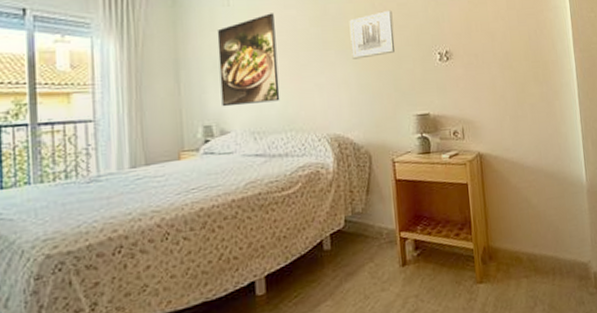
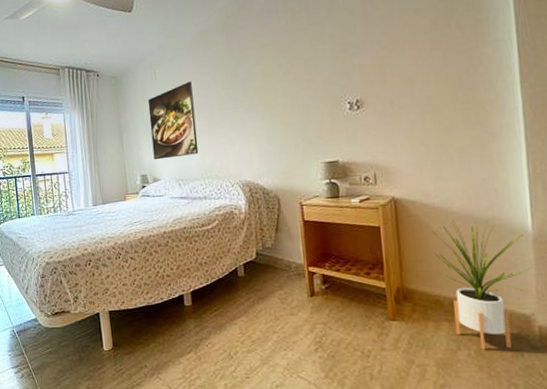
wall art: present [349,10,395,59] -> none [257,66,302,115]
house plant: none [512,174,588,303] -> present [432,220,533,350]

